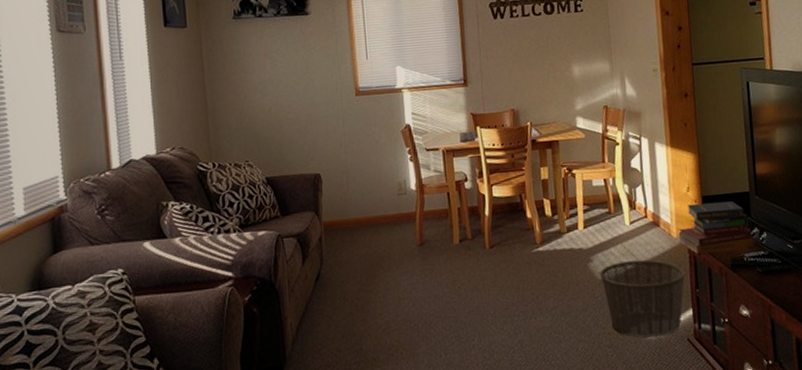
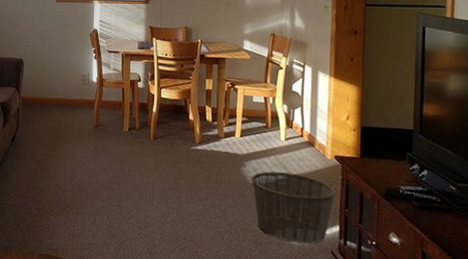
books: present [678,201,754,255] -> none [332,132,412,182]

